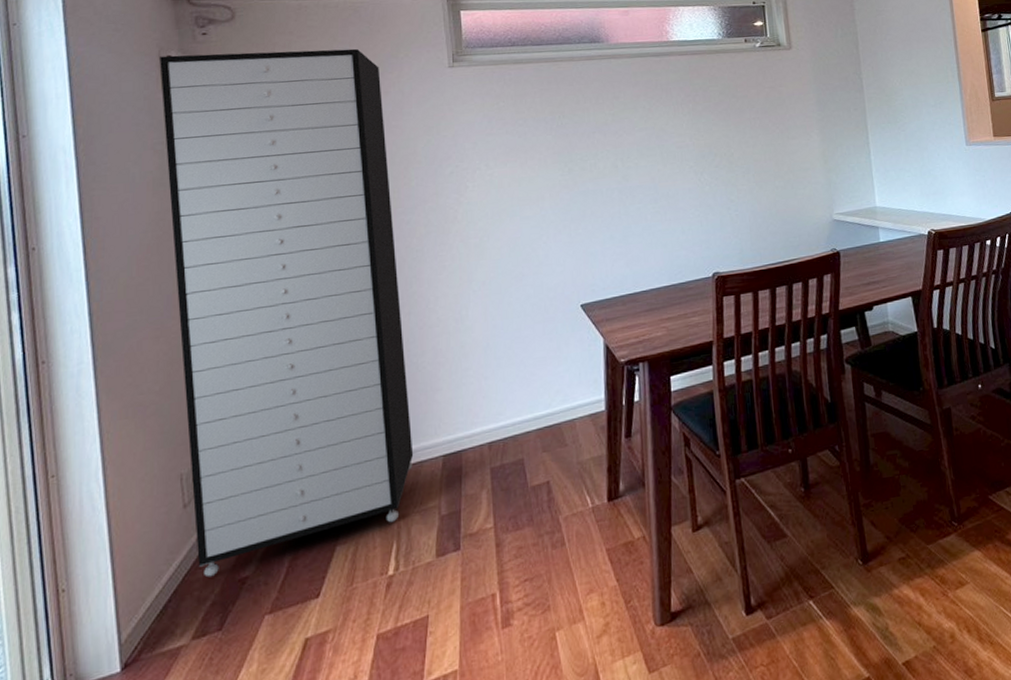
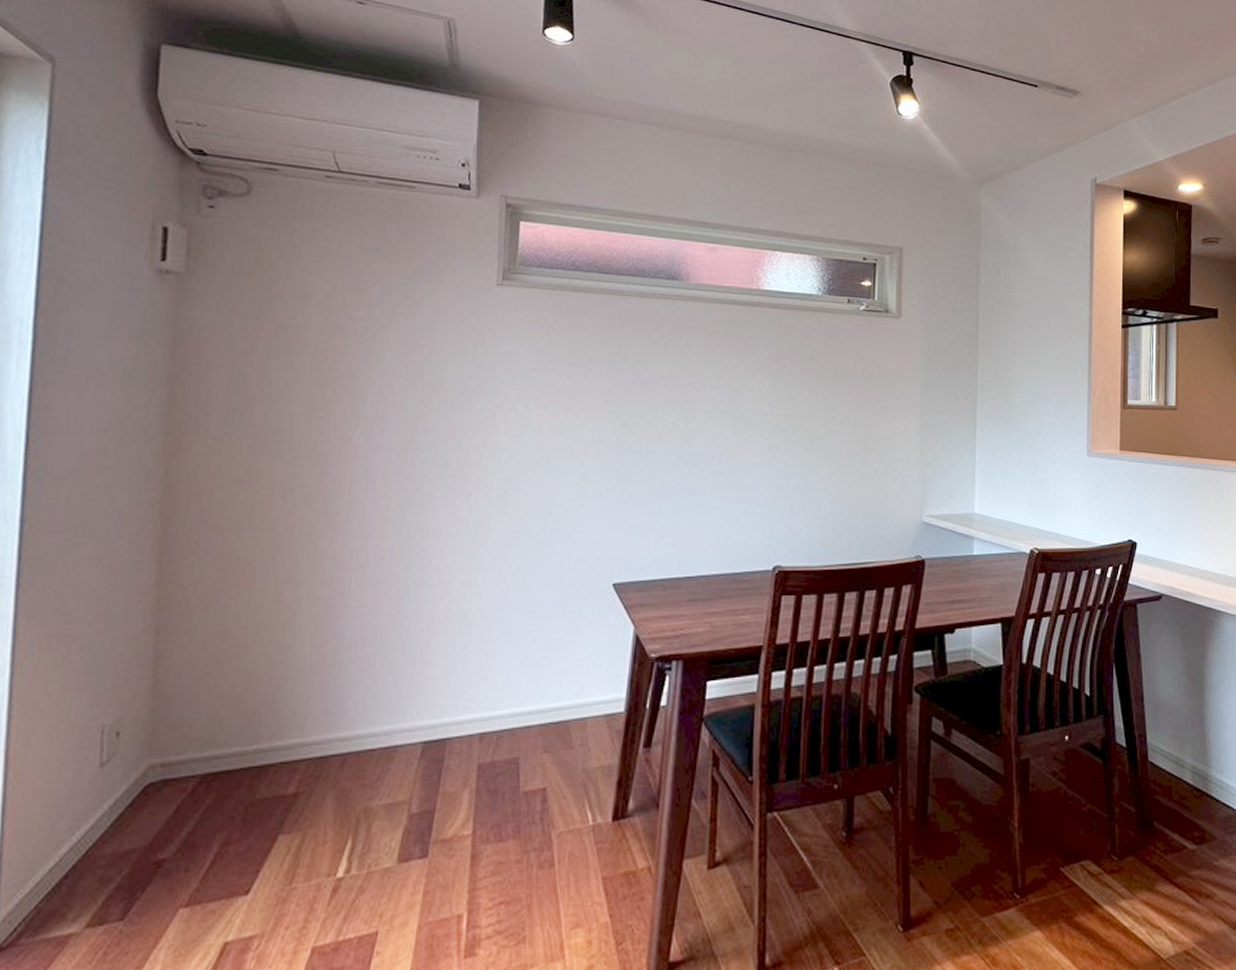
storage cabinet: present [159,48,414,578] -> none [107,226,415,854]

